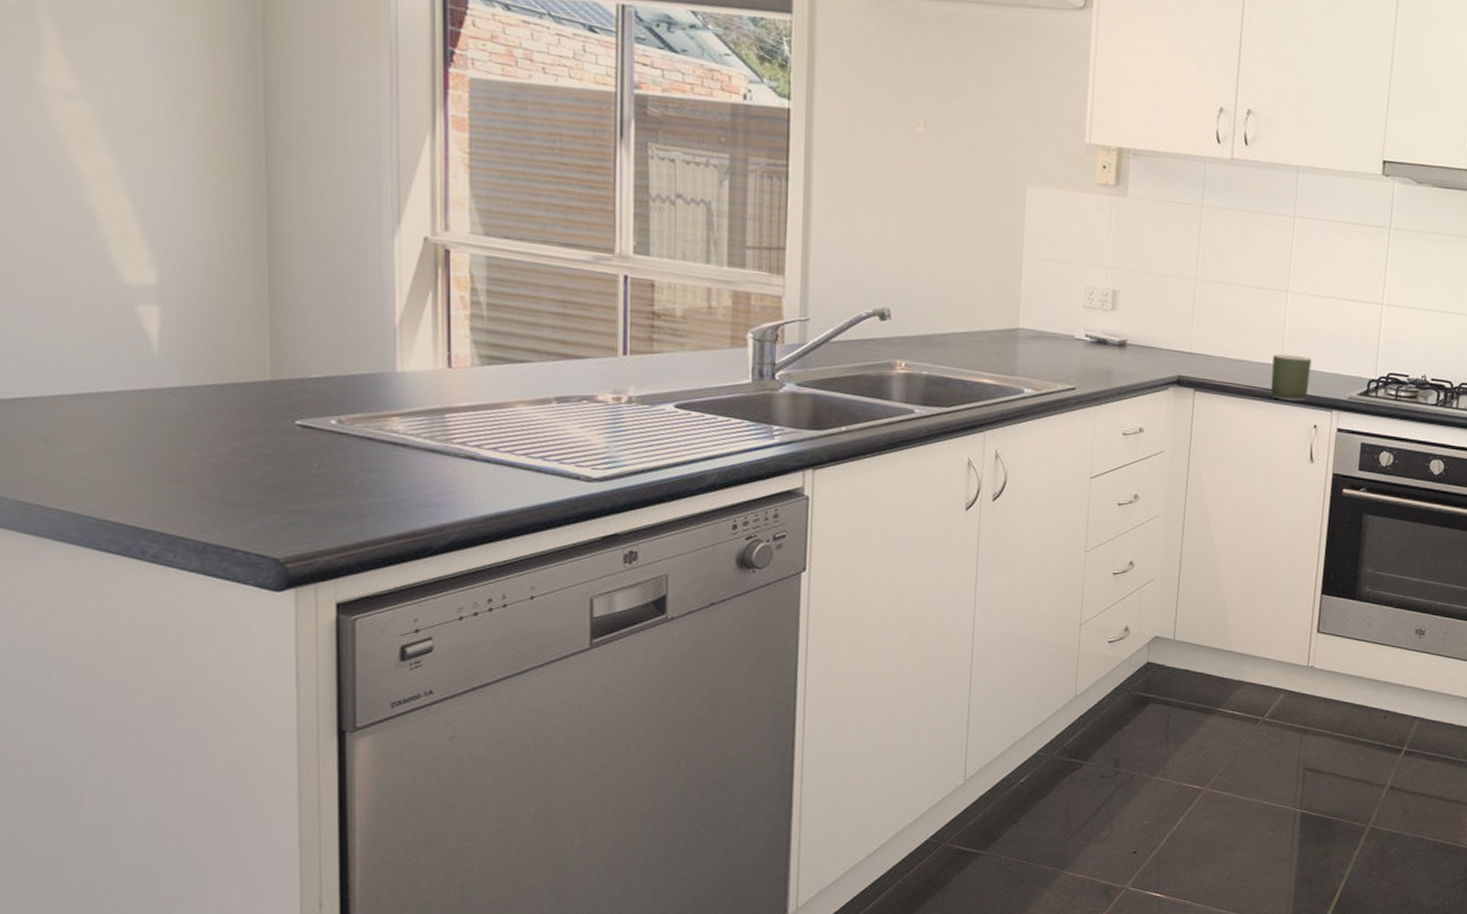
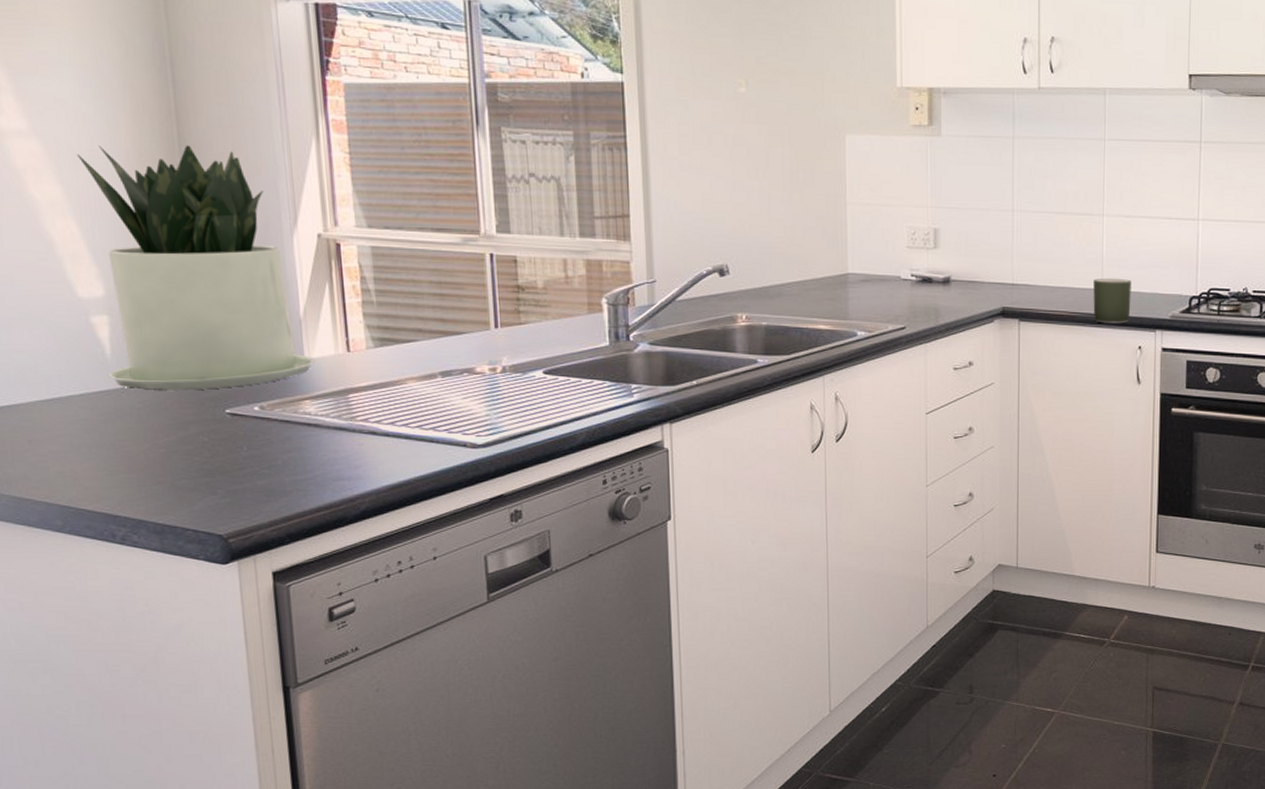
planter: none [136,117,408,397] -> present [76,145,315,391]

